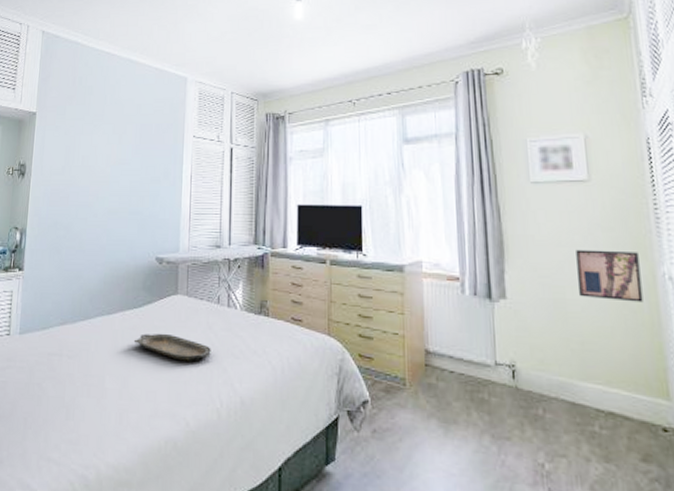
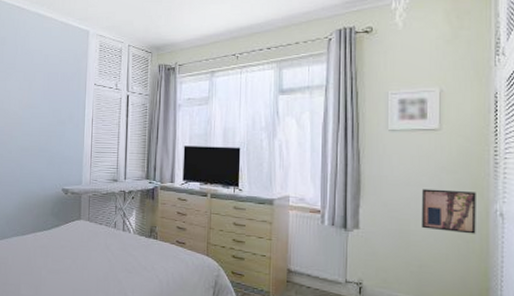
serving tray: present [133,333,211,361] -> none [44,251,109,275]

